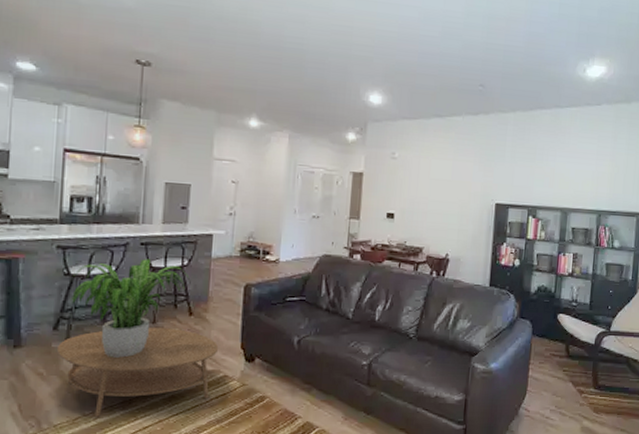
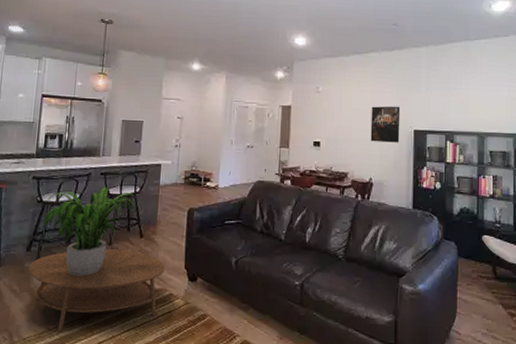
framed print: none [448,176,483,217] -> present [370,106,401,143]

